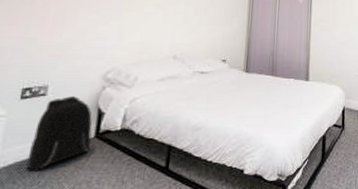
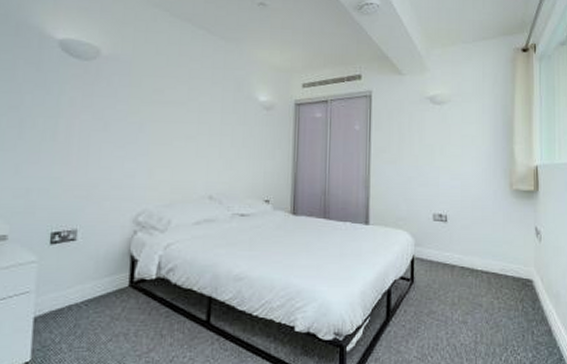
backpack: present [26,96,92,170] -> none [61,241,126,320]

